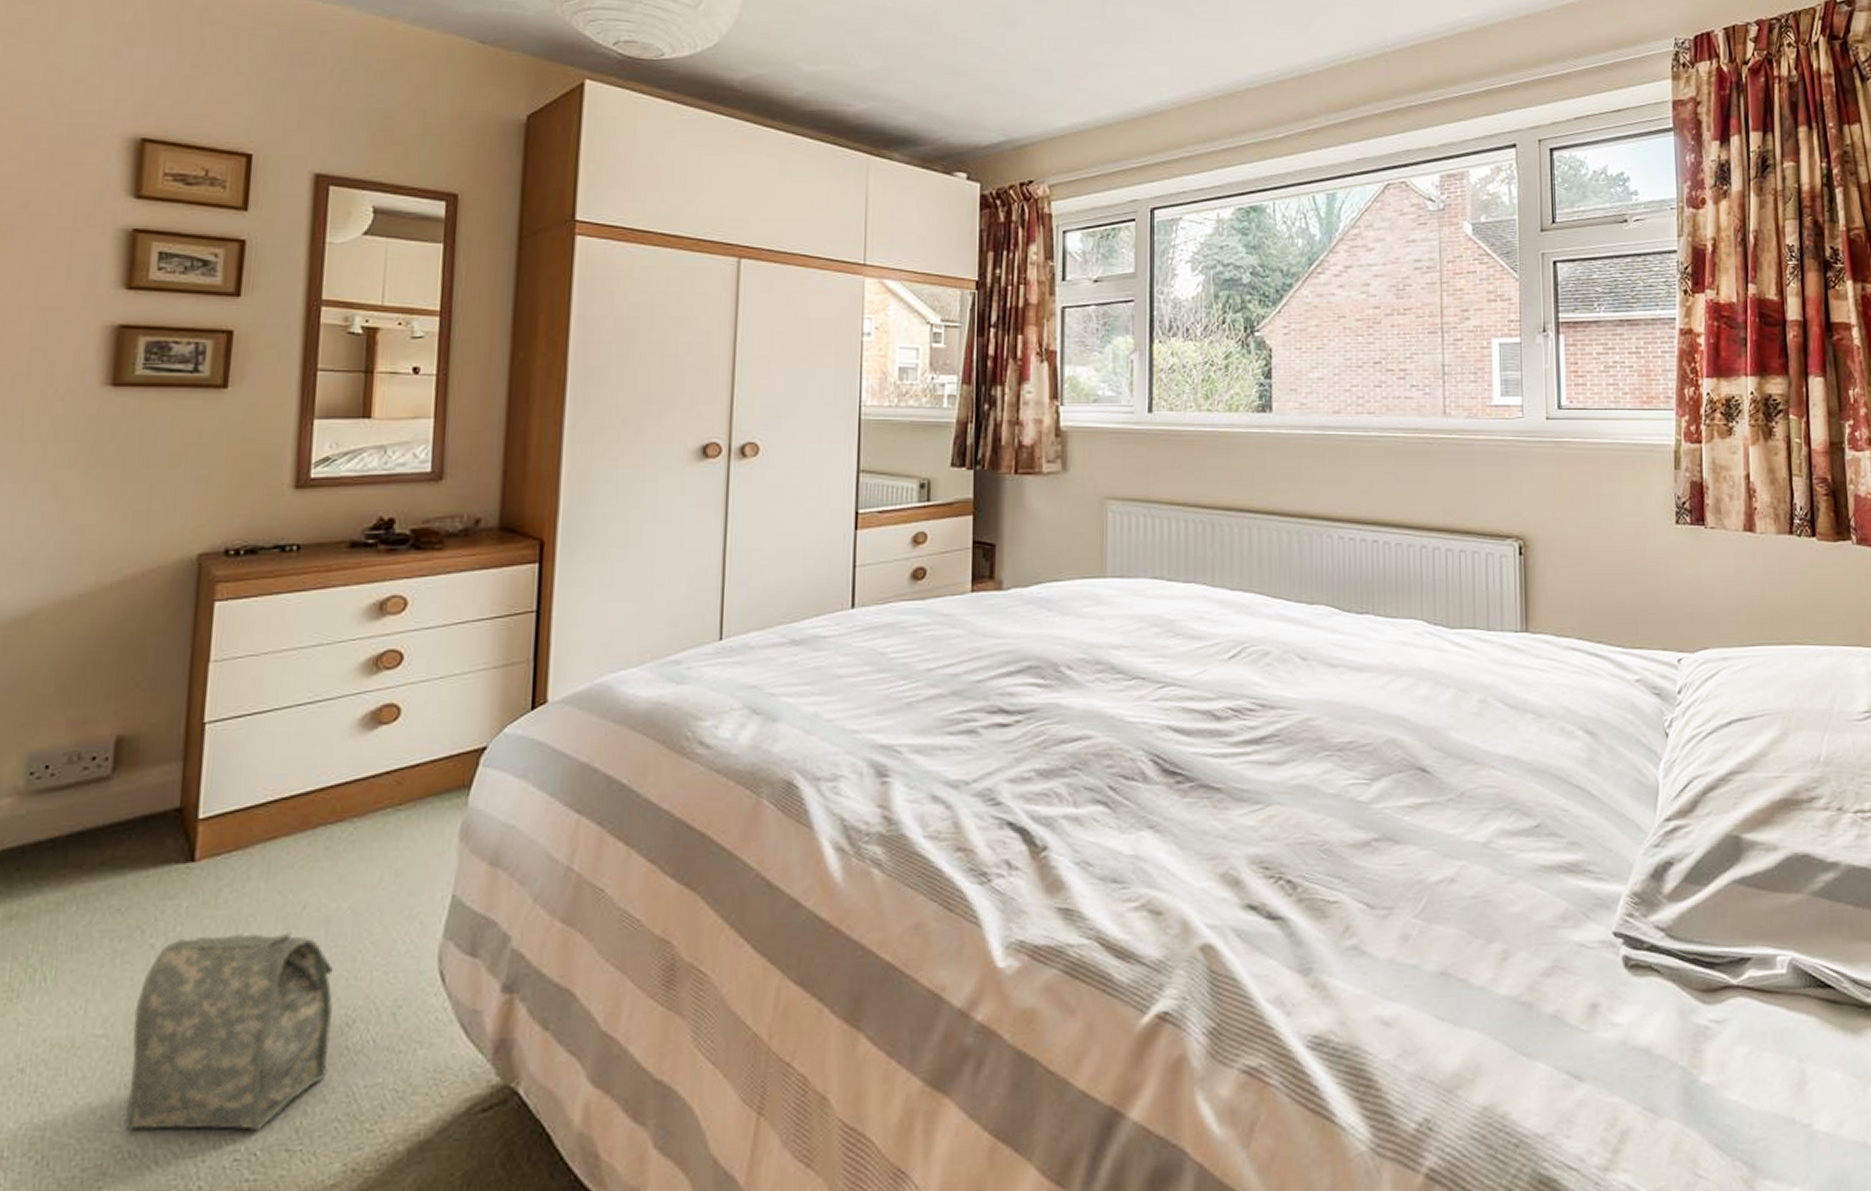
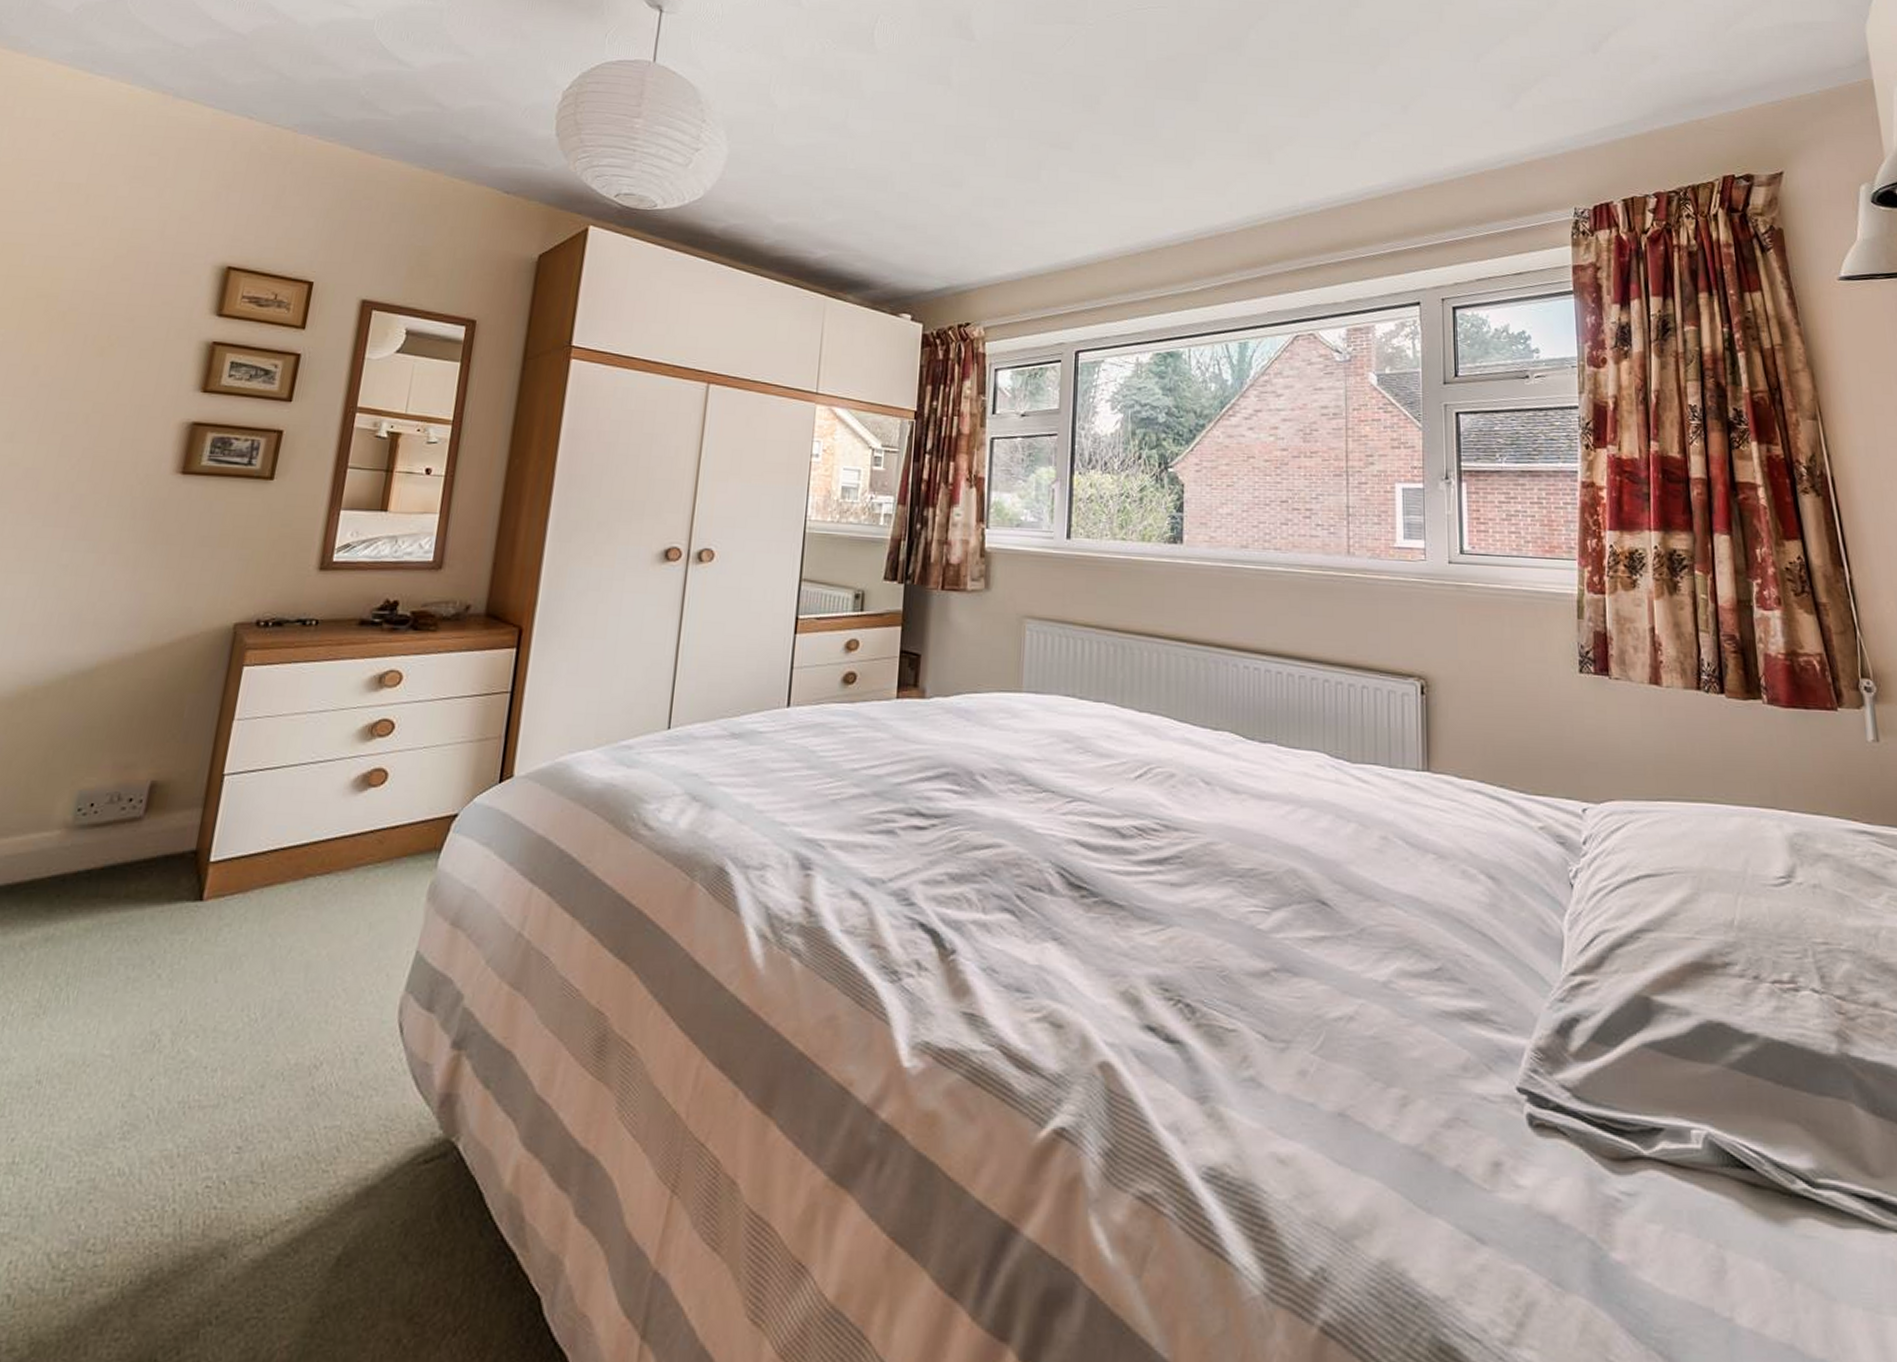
bag: present [124,932,333,1131] -> none [117,970,308,1161]

